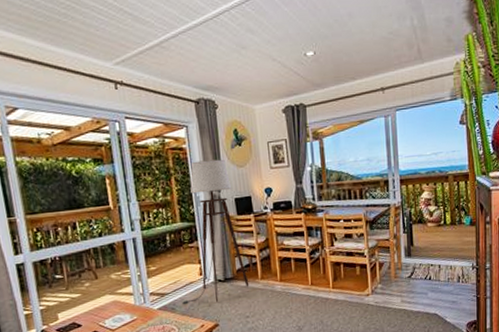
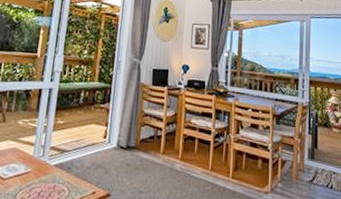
floor lamp: present [181,159,249,304] -> none [78,28,153,170]

